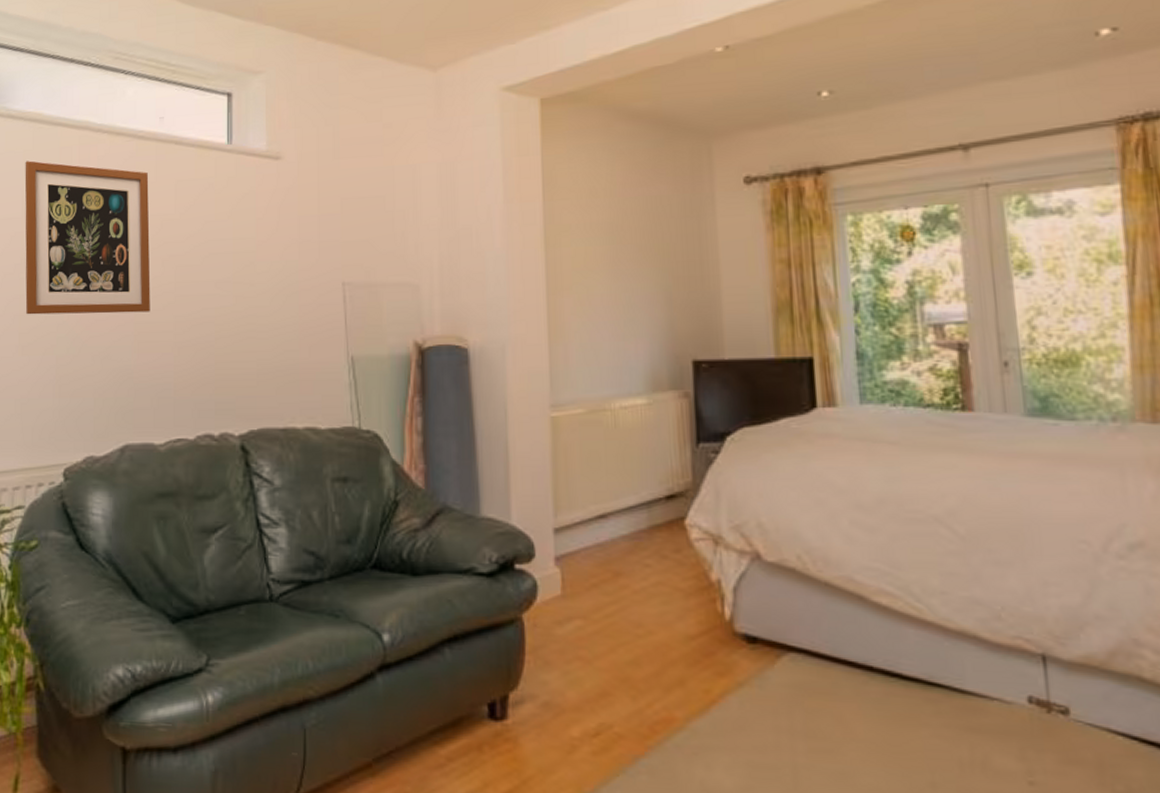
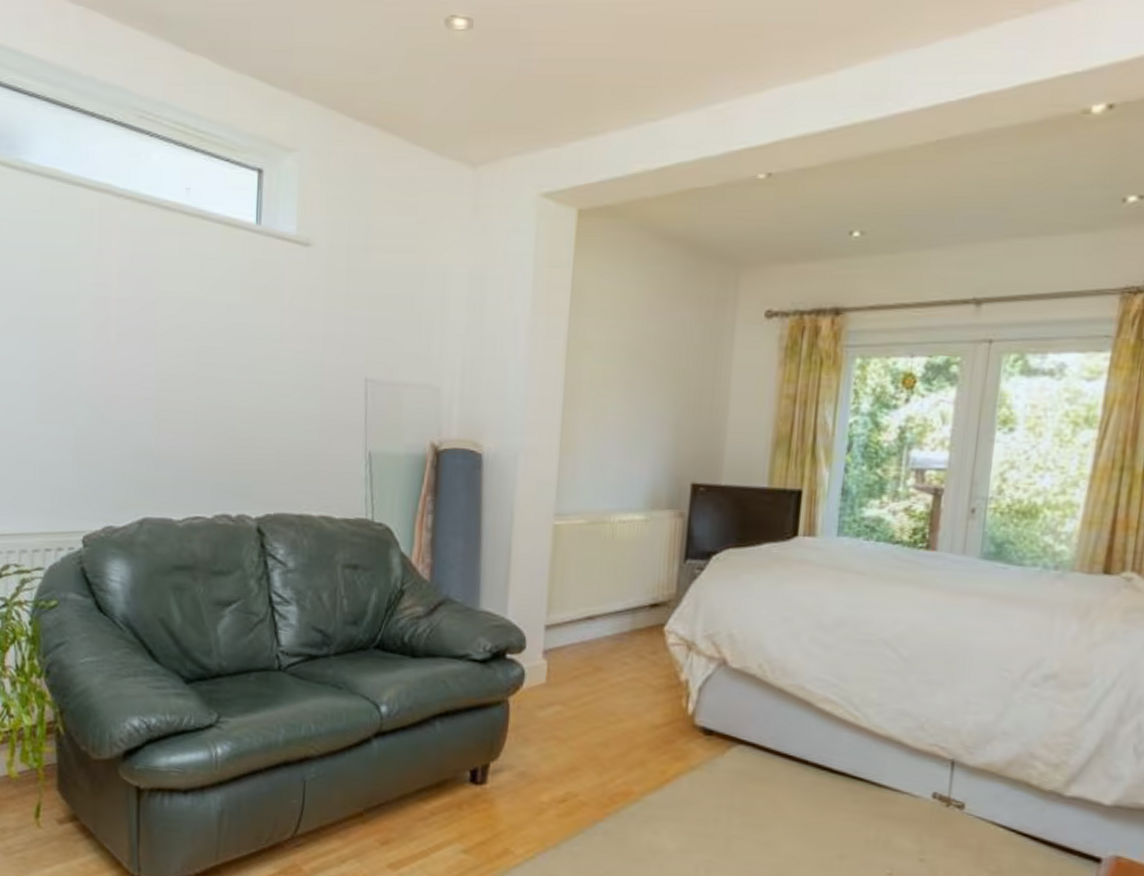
wall art: present [25,160,151,315] -> none [42,221,173,391]

